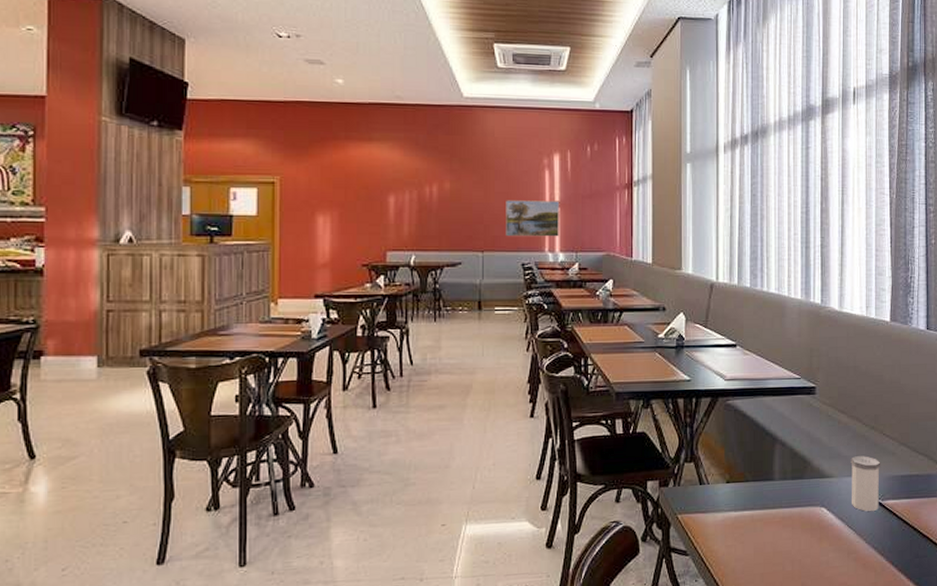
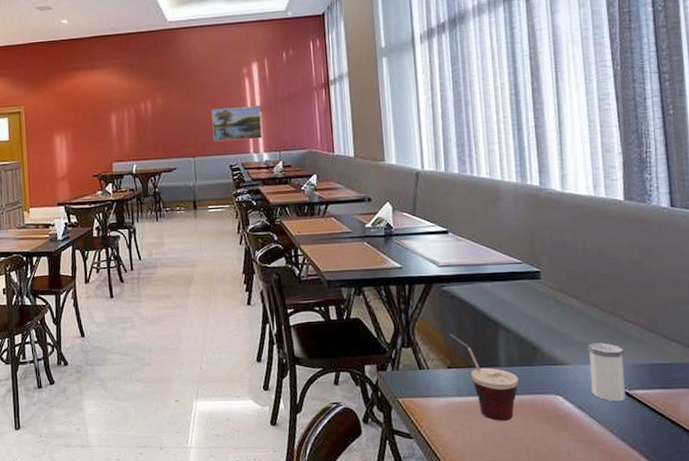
cup: none [729,447,789,534] -> present [448,333,519,421]

